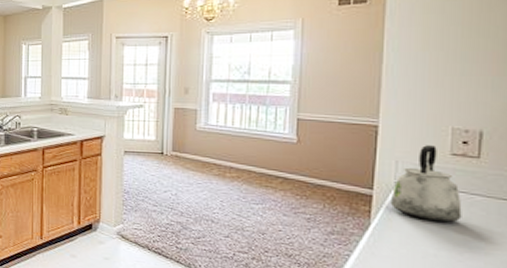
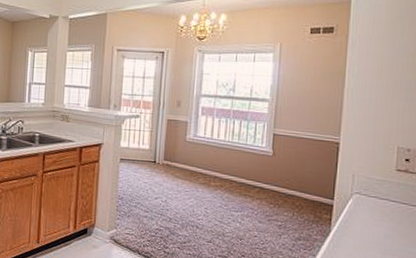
kettle: present [391,145,462,223] -> none [348,161,404,231]

